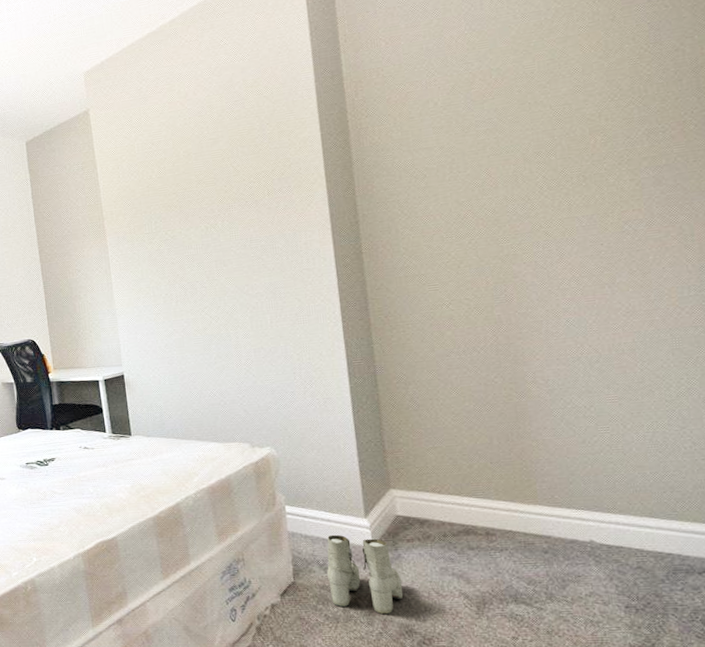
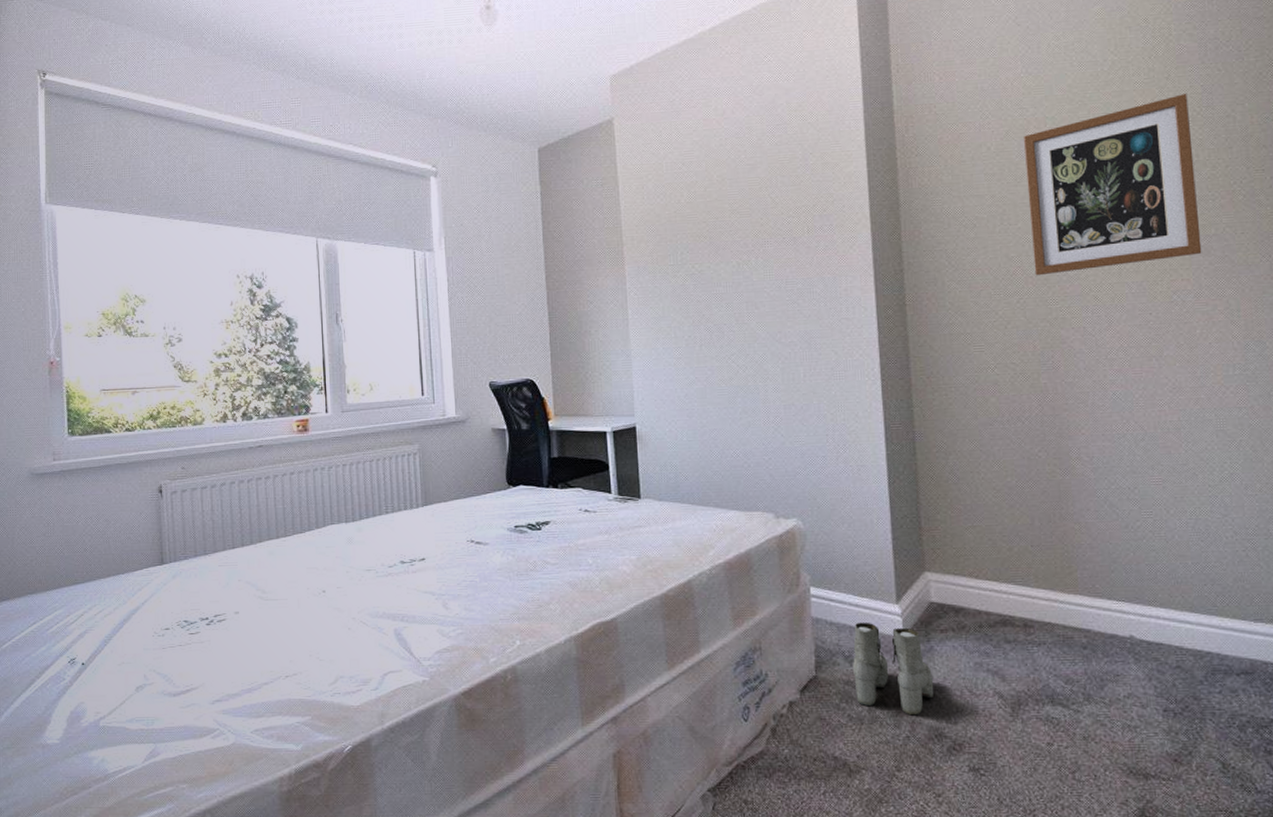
wall art: none [469,33,653,217] -> present [1023,94,1202,276]

